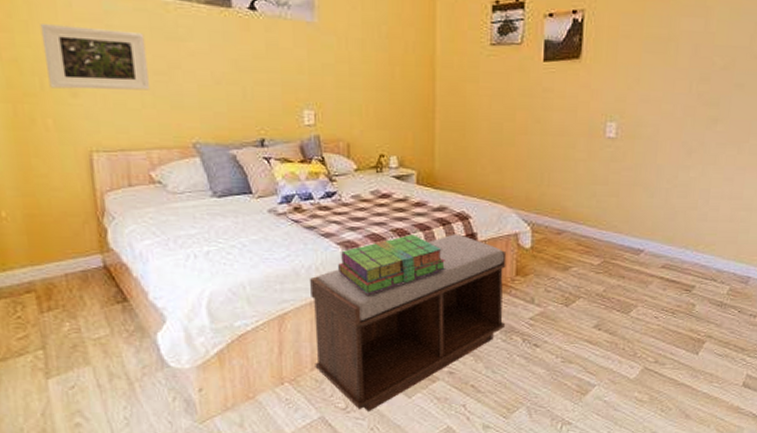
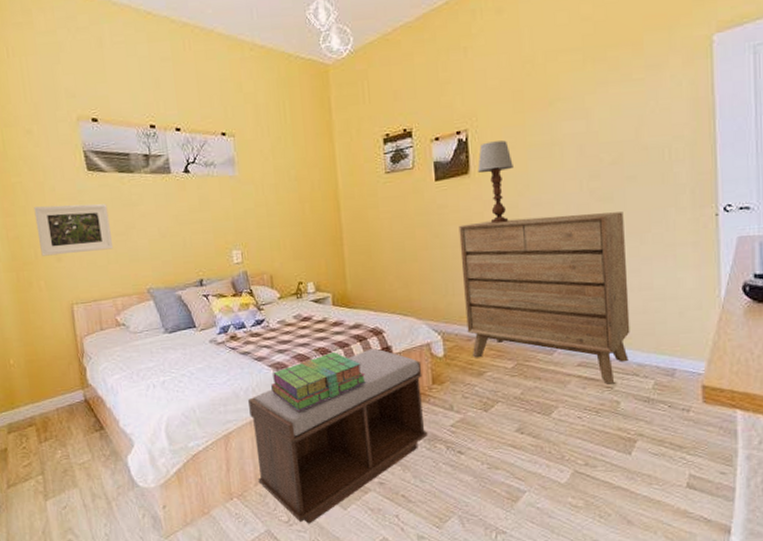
dresser: none [558,112,727,287] -> present [458,212,630,384]
table lamp: none [590,27,627,116] -> present [478,140,513,224]

